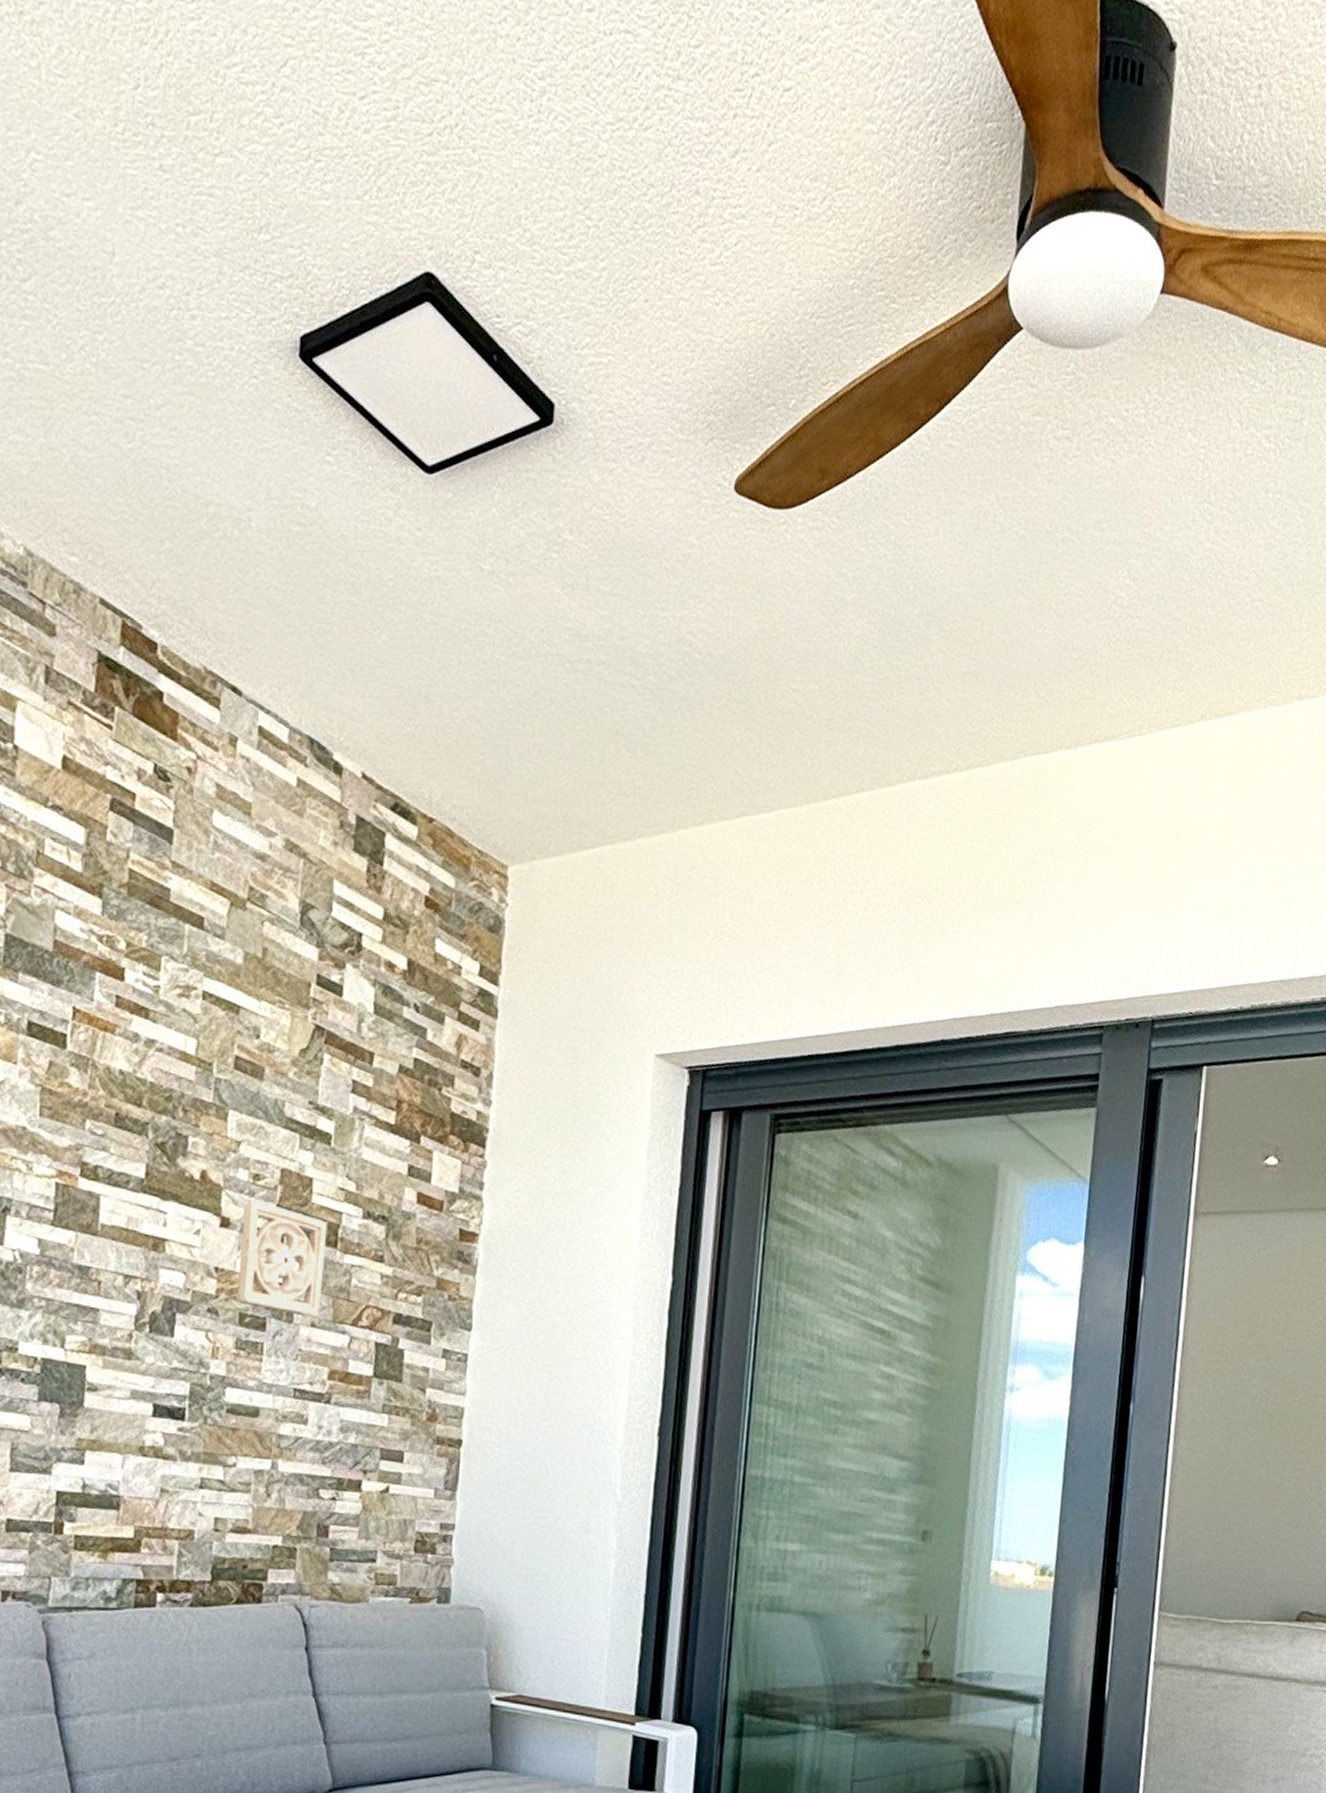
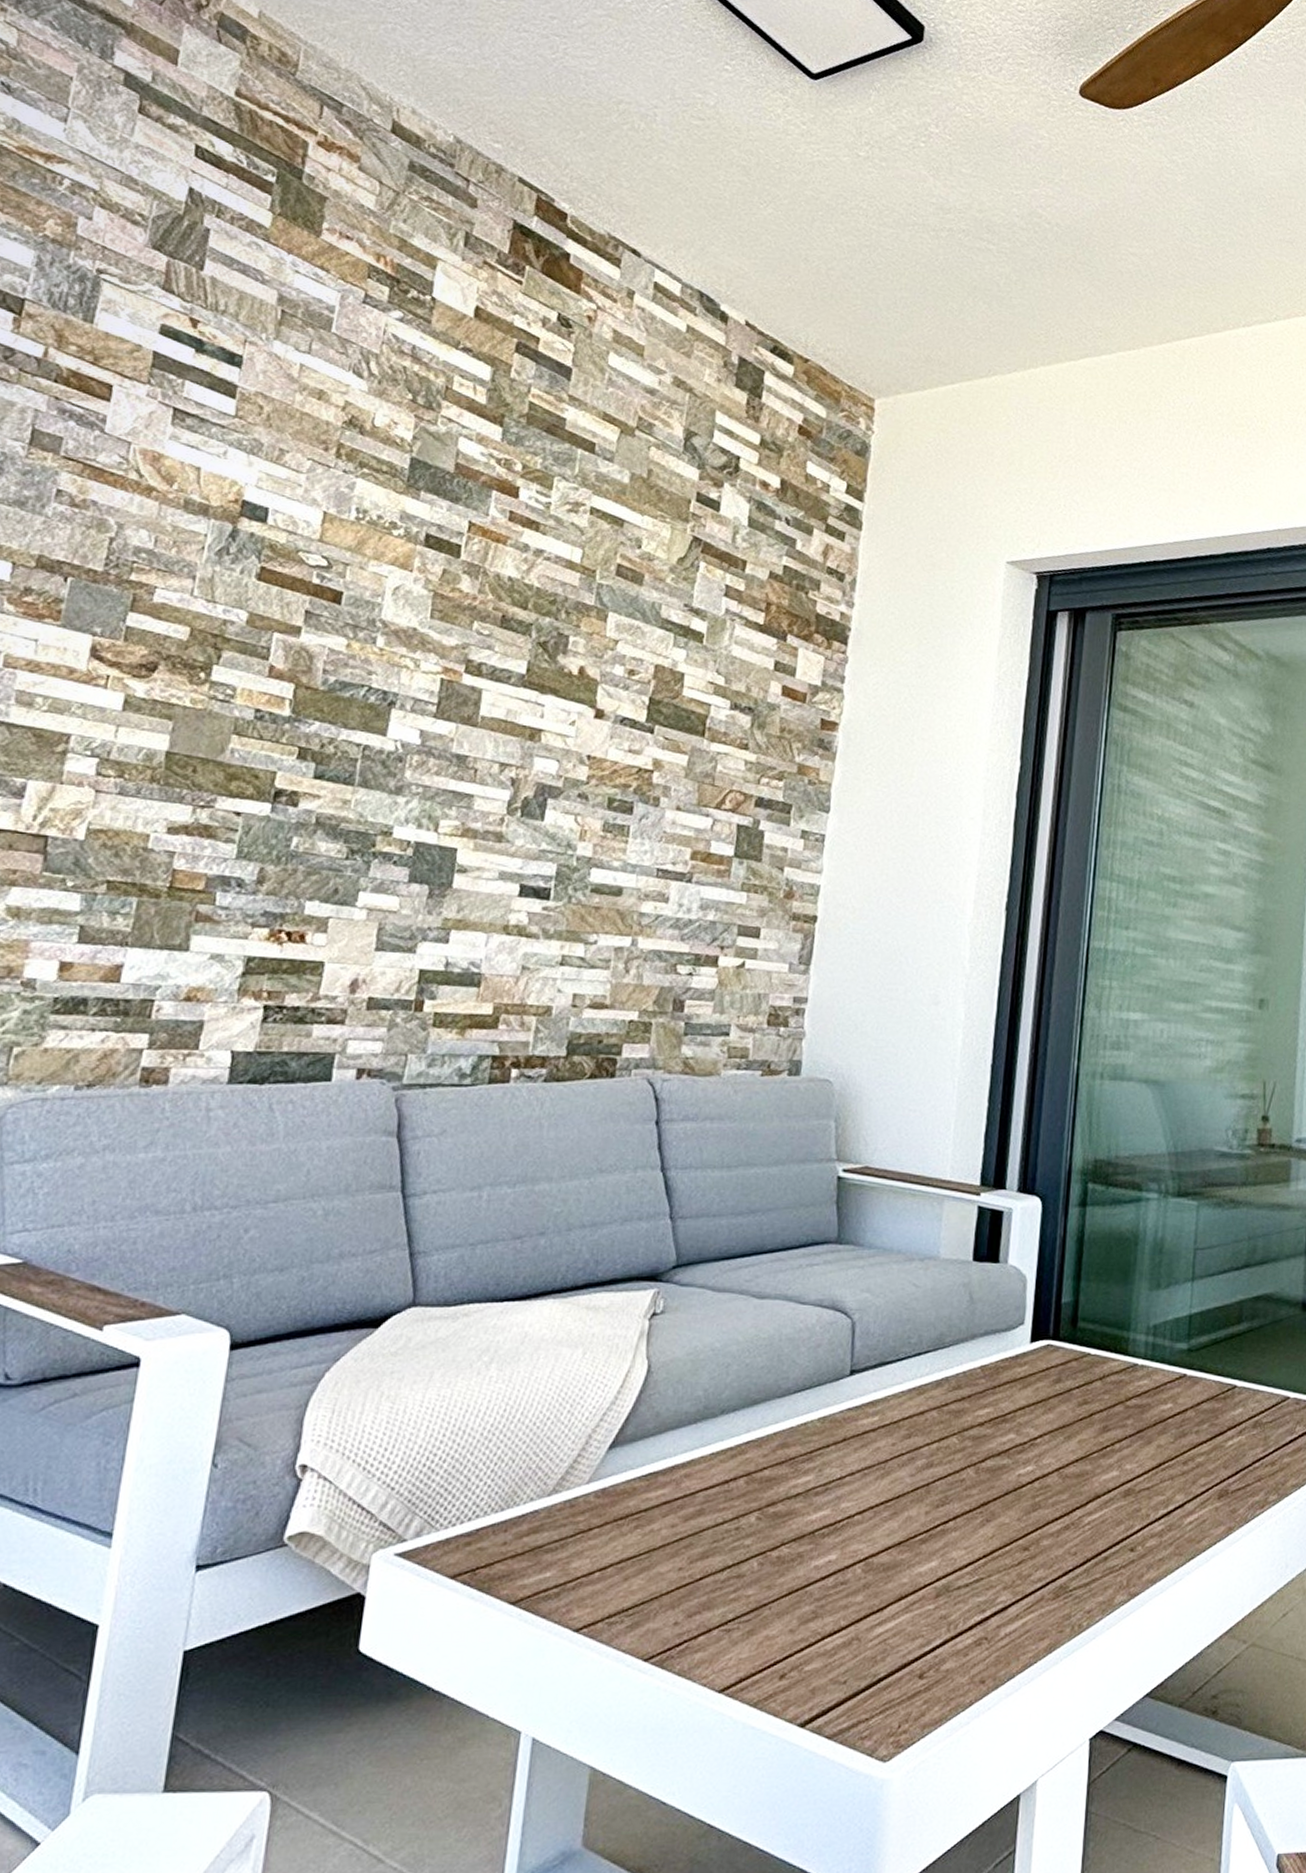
wall ornament: present [237,1198,328,1318] -> none [607,691,697,802]

